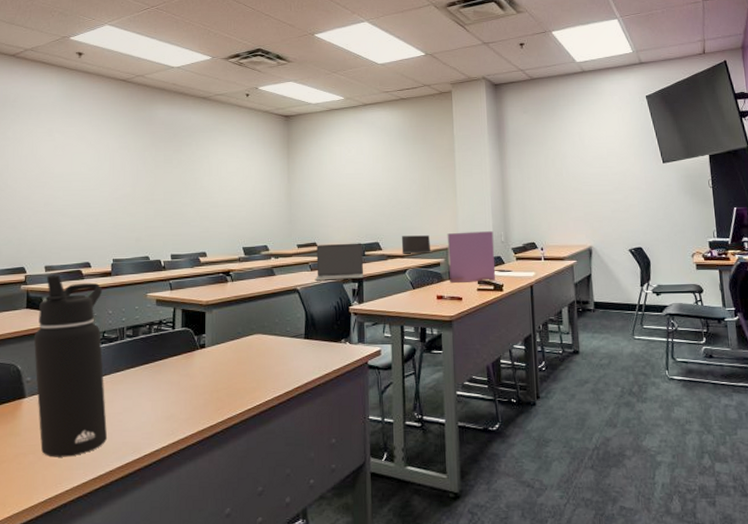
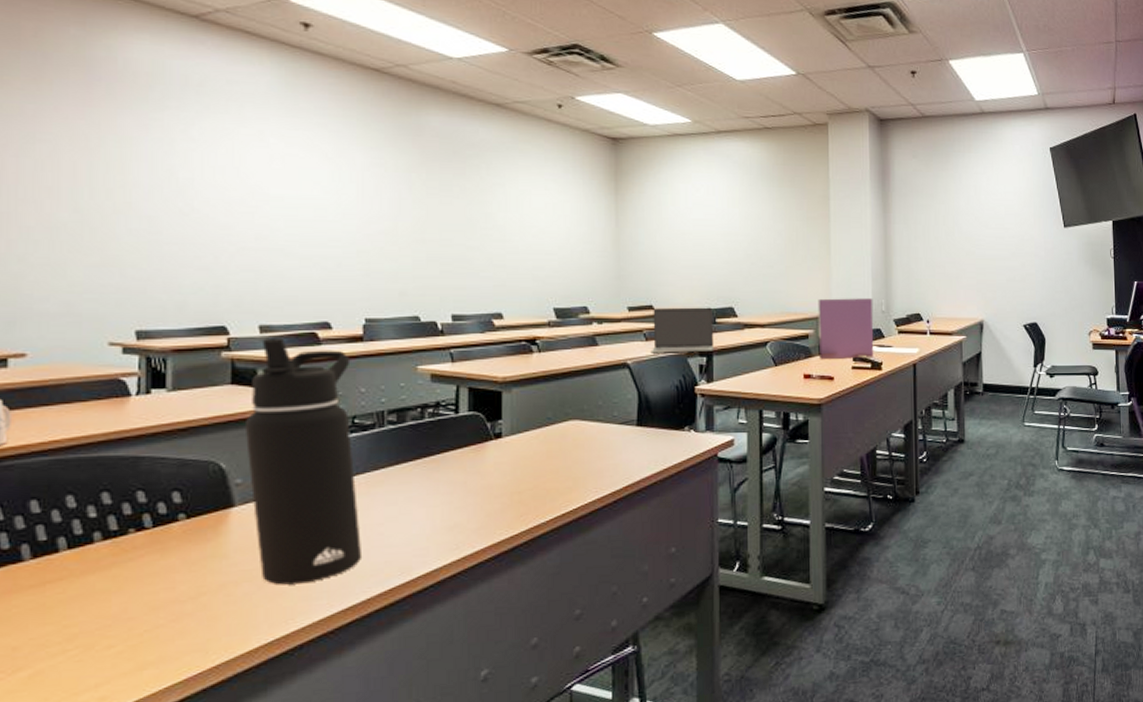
laptop: present [401,235,433,254] -> none [761,300,800,323]

